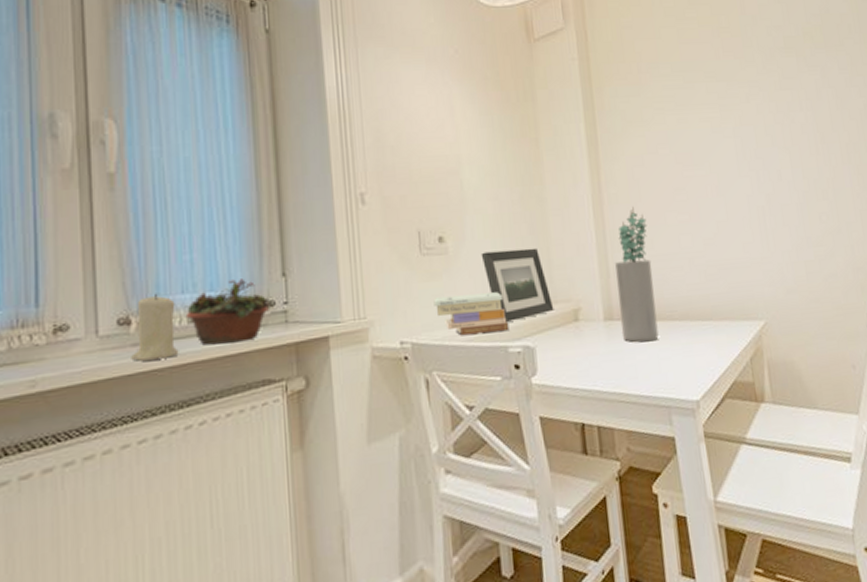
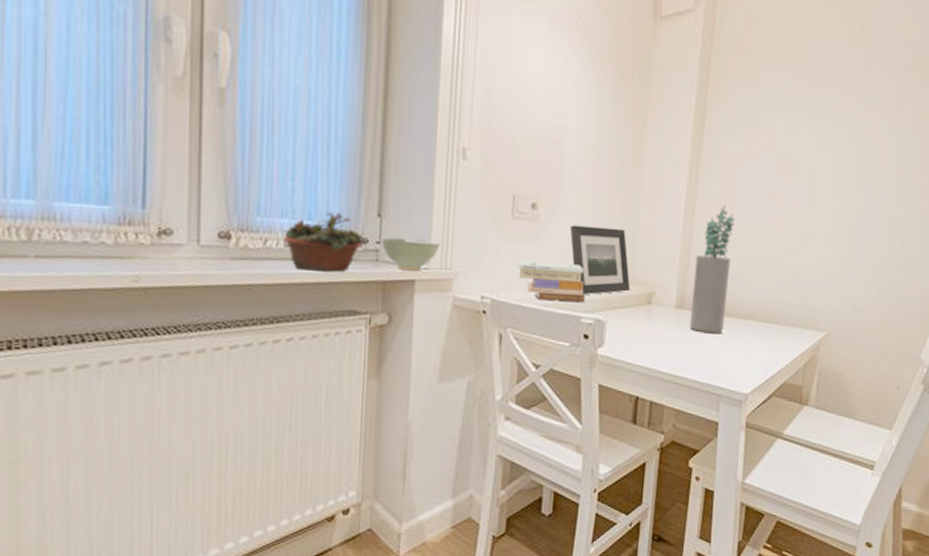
candle: present [131,293,179,361] -> none [229,213,274,276]
bowl: none [289,292,351,328] -> present [382,237,440,271]

